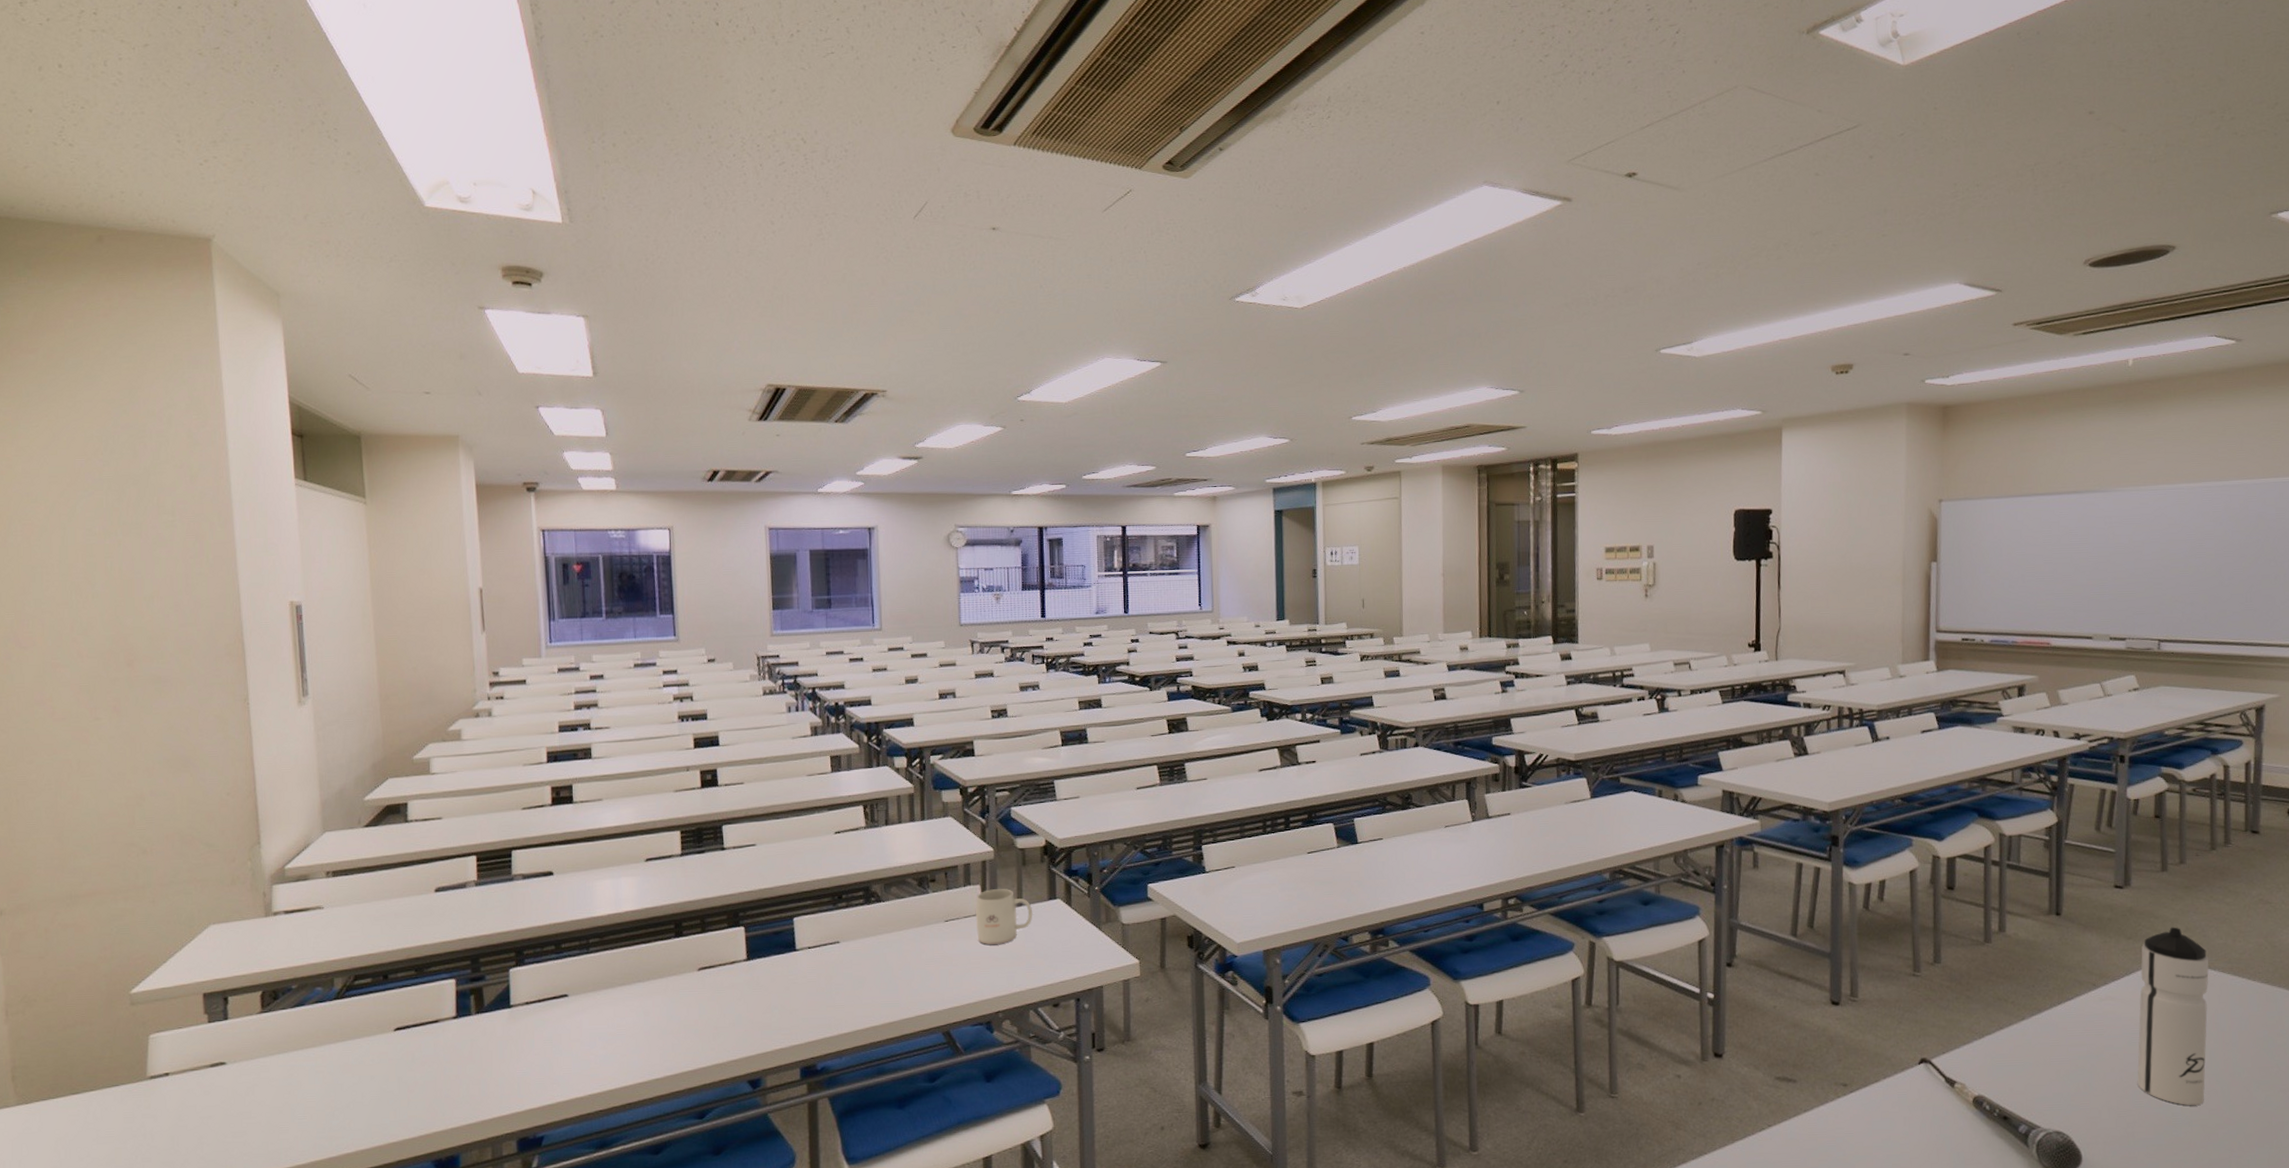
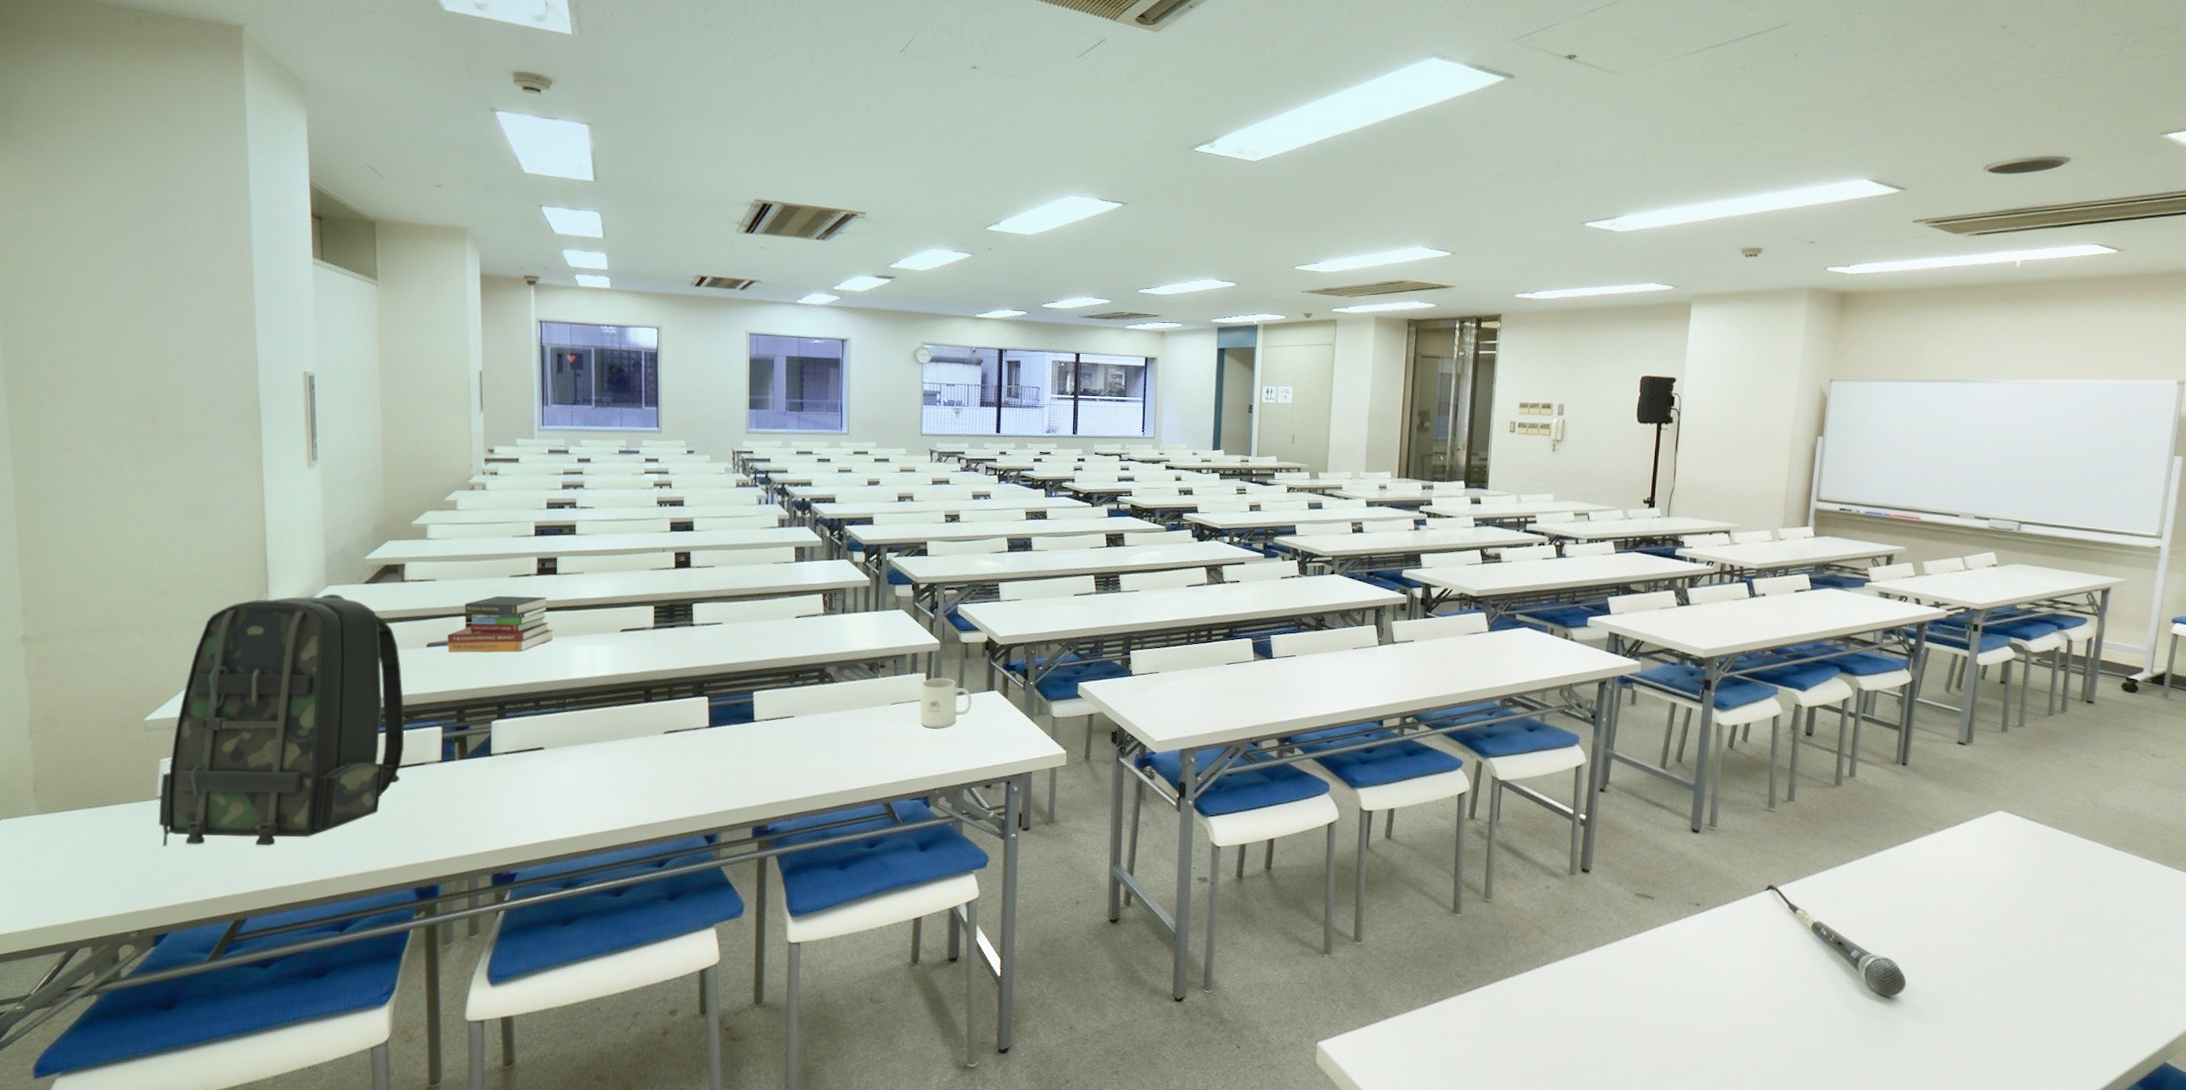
backpack: none [149,840,416,1132] -> present [159,594,405,846]
books: none [457,828,573,896] -> present [447,595,554,653]
water bottle: present [2137,927,2209,1105] -> none [1961,782,2037,943]

